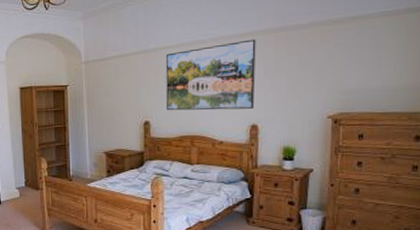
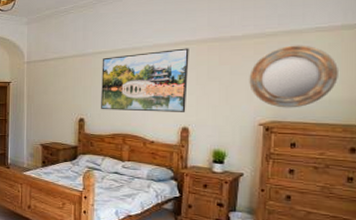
home mirror: none [317,31,403,99] -> present [249,45,338,108]

